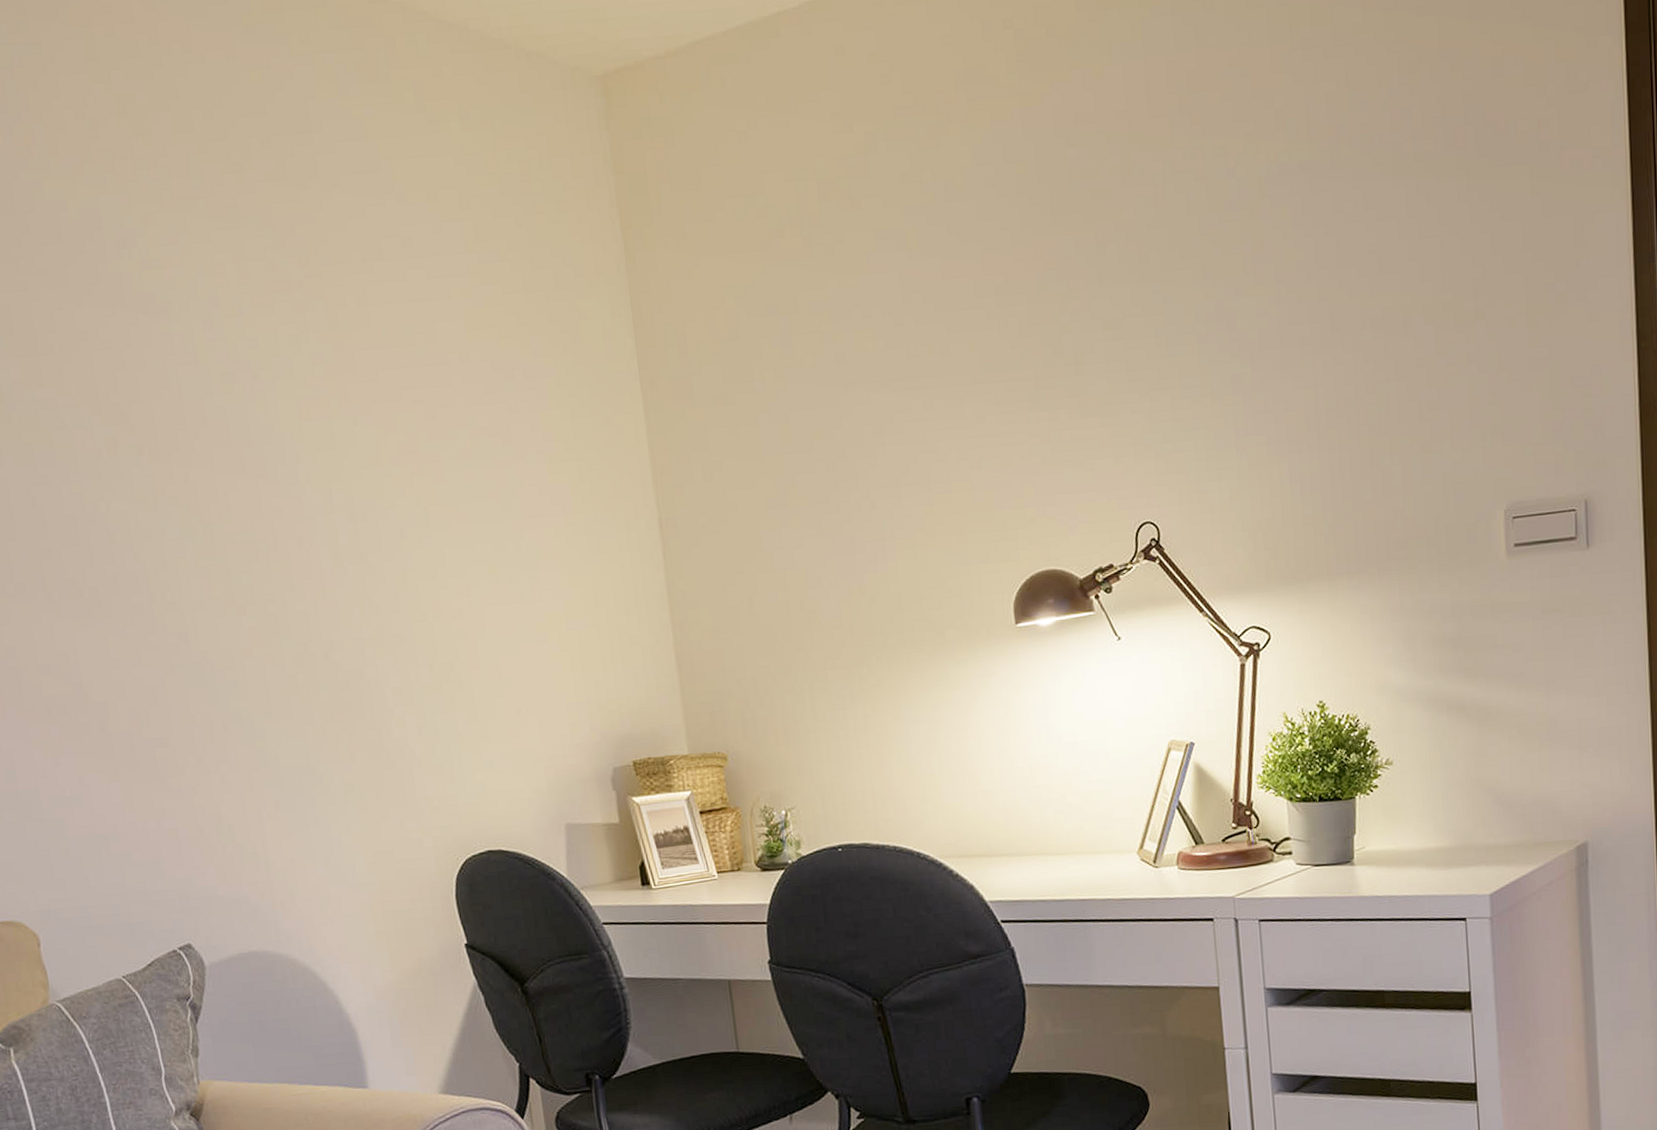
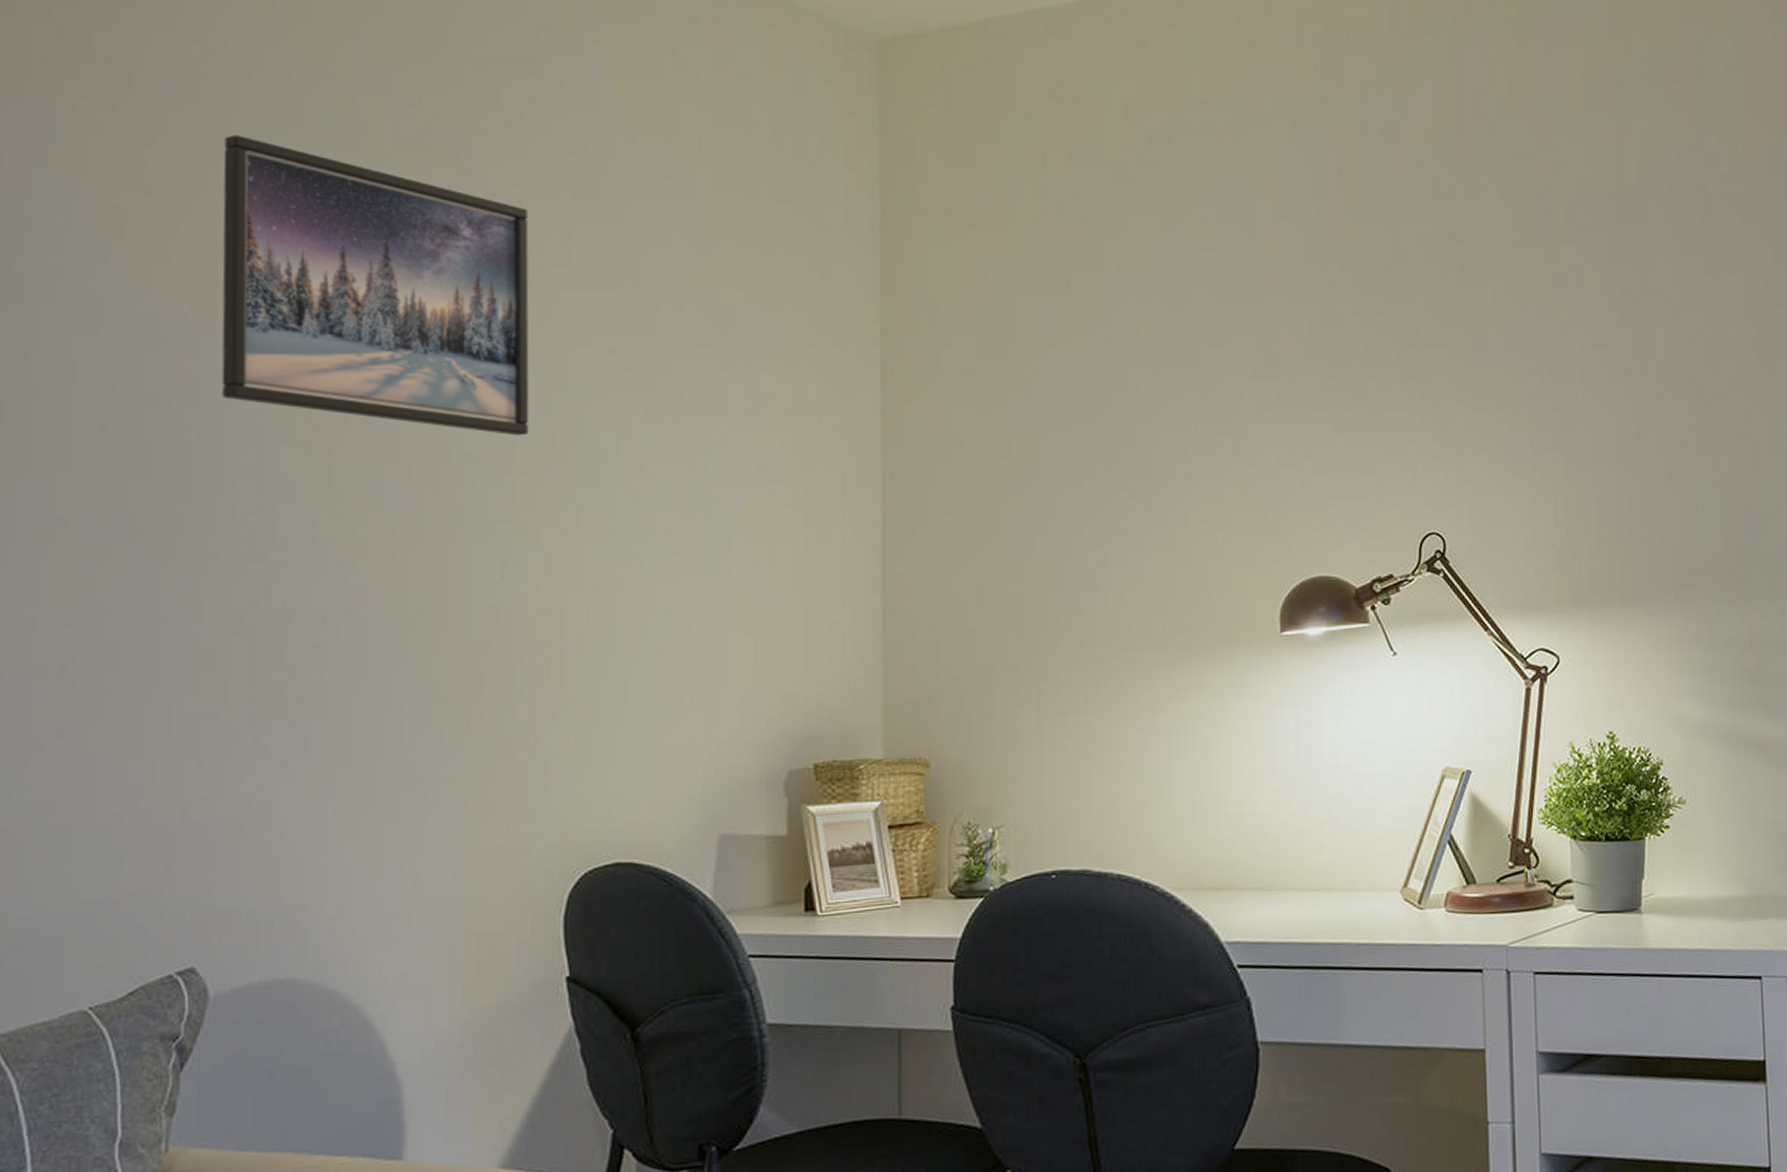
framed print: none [73,228,362,487] -> present [221,134,530,436]

